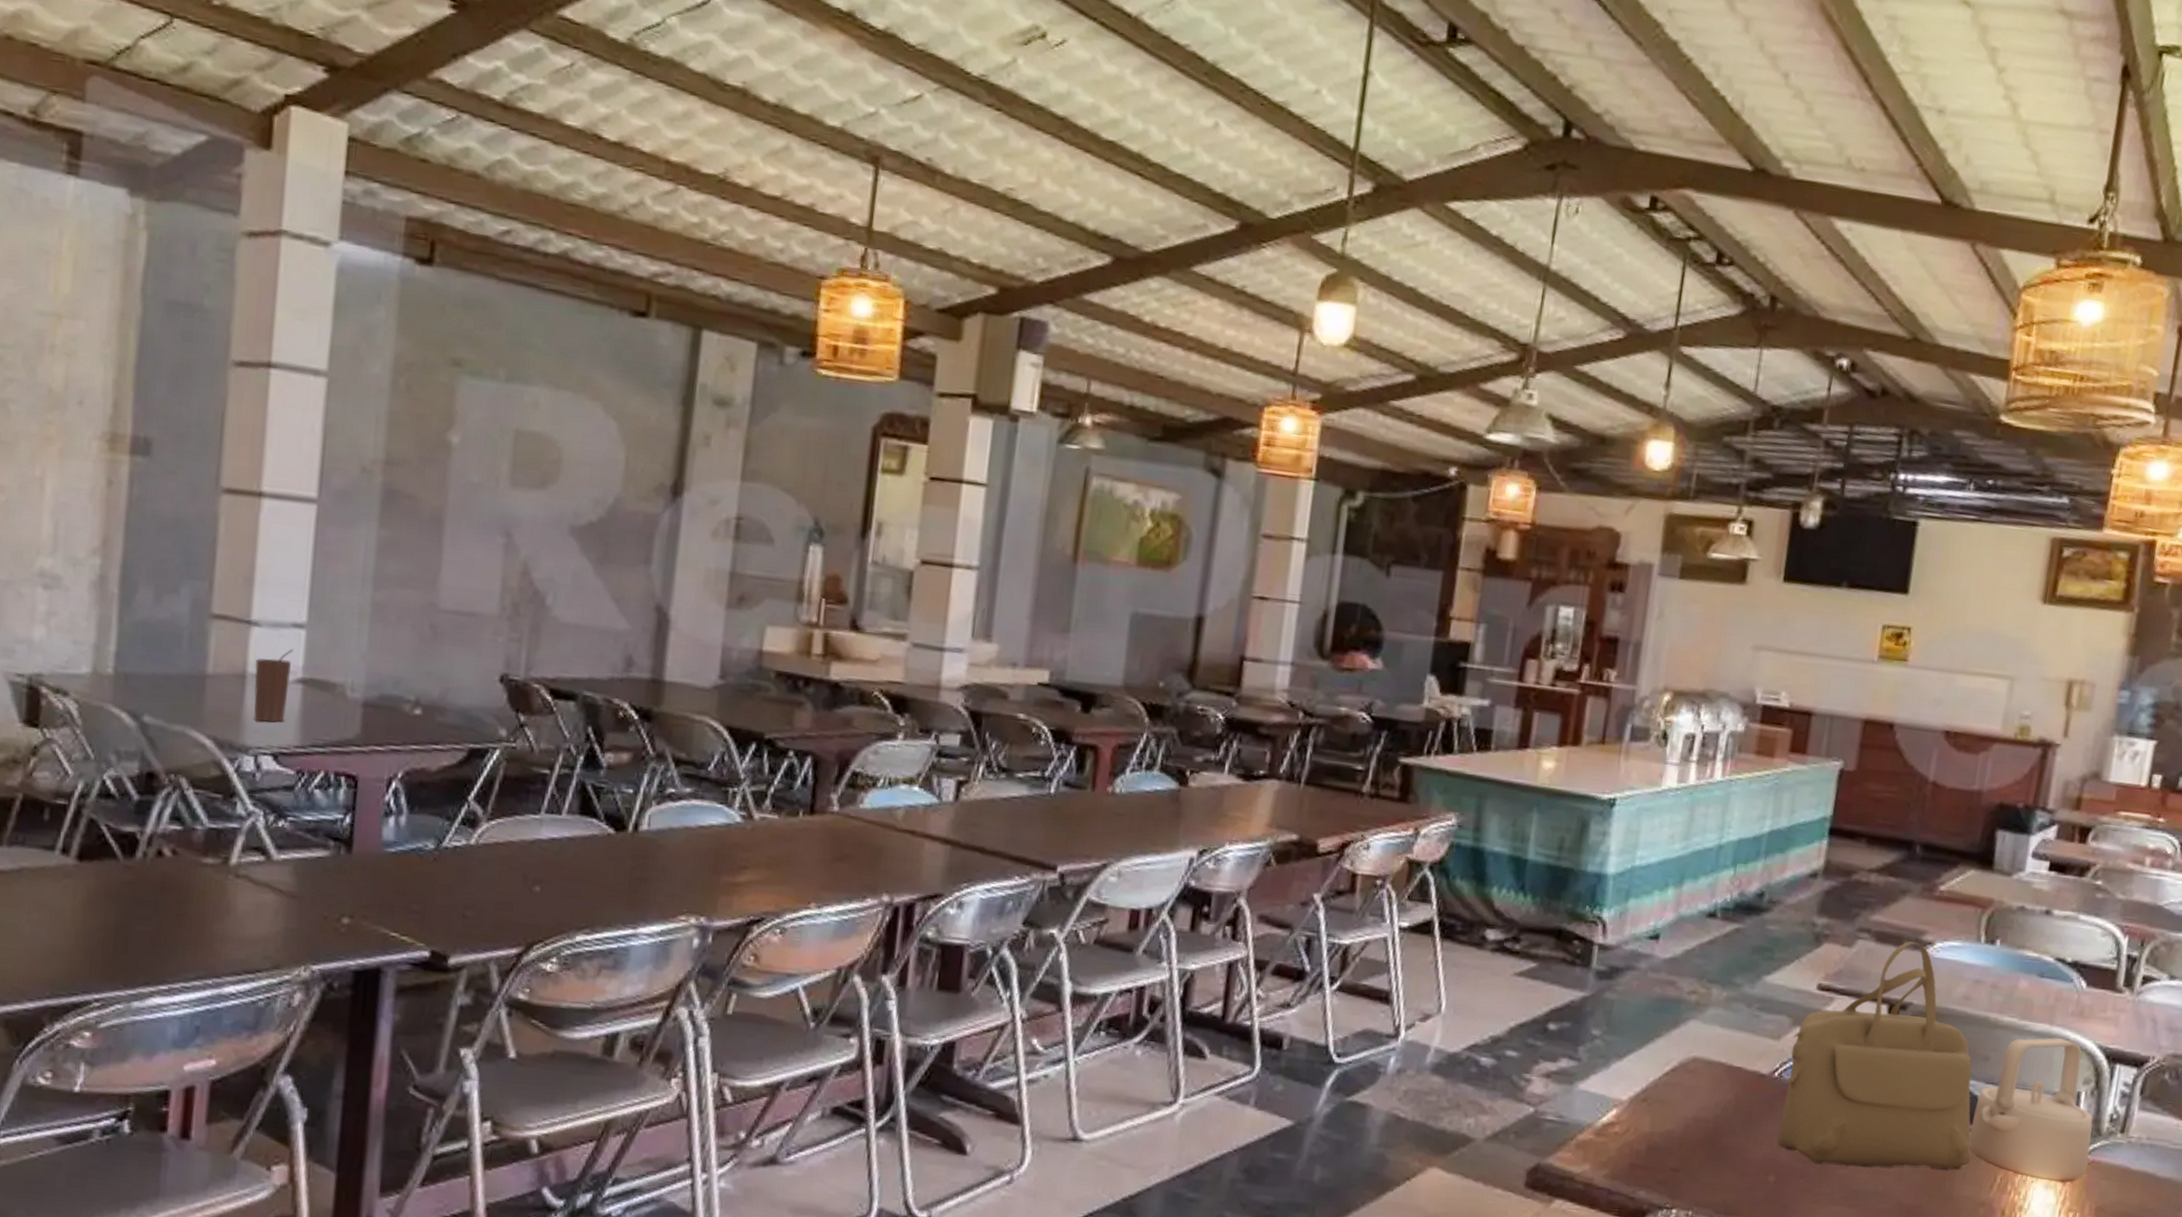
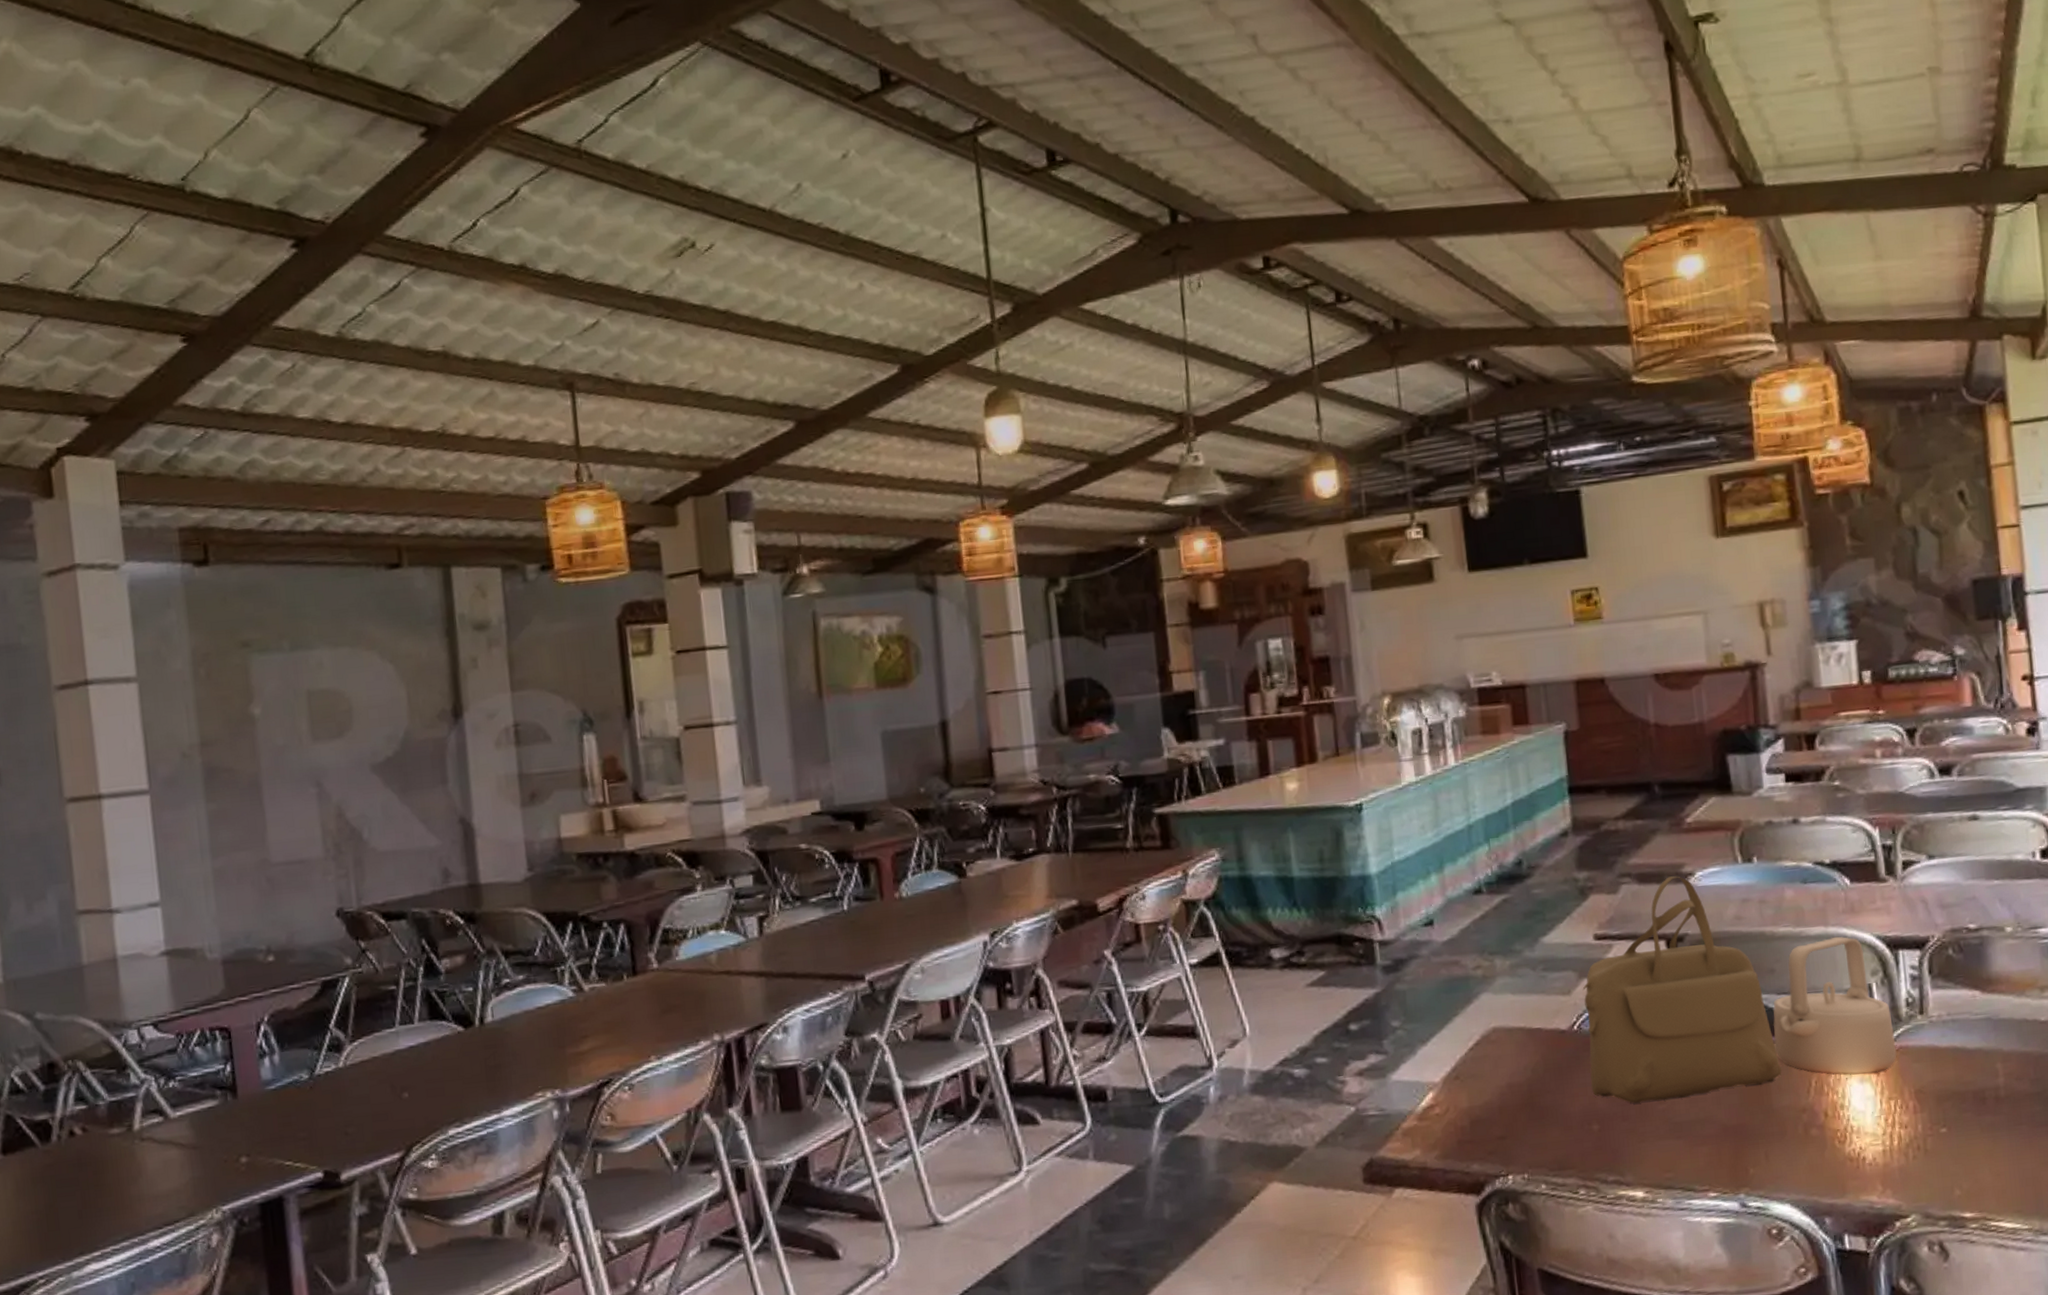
cup: present [254,649,293,723] -> none [123,927,157,997]

